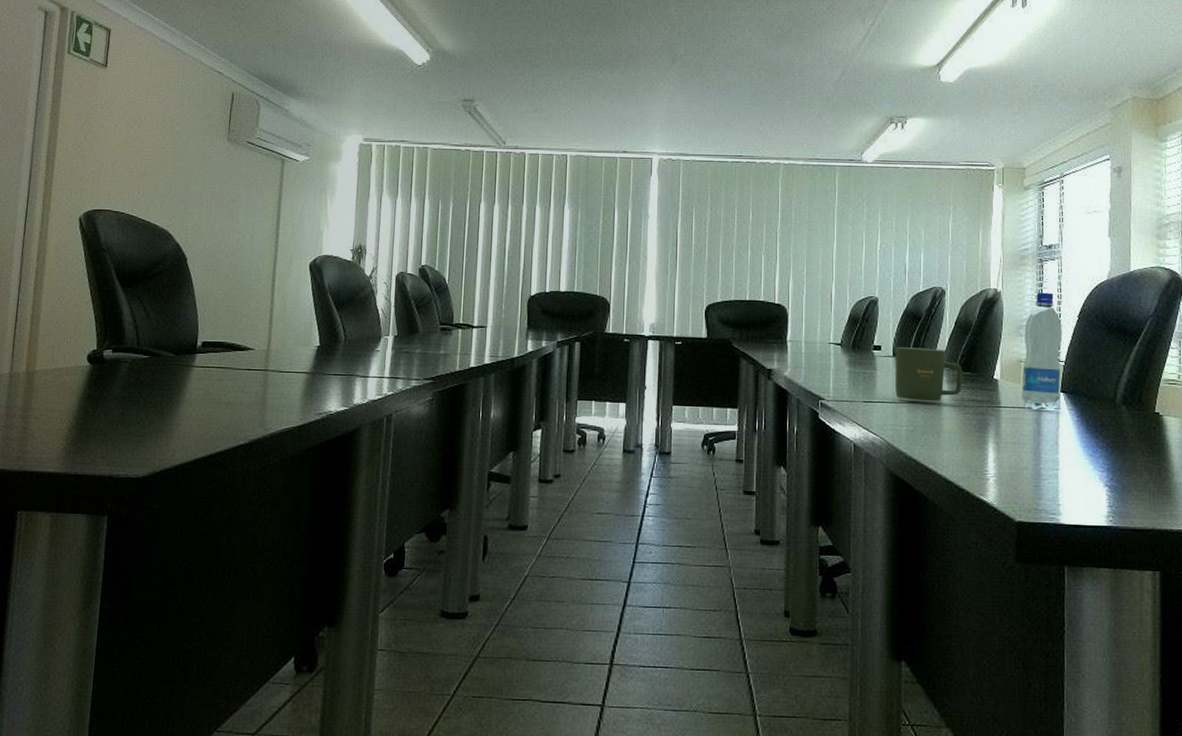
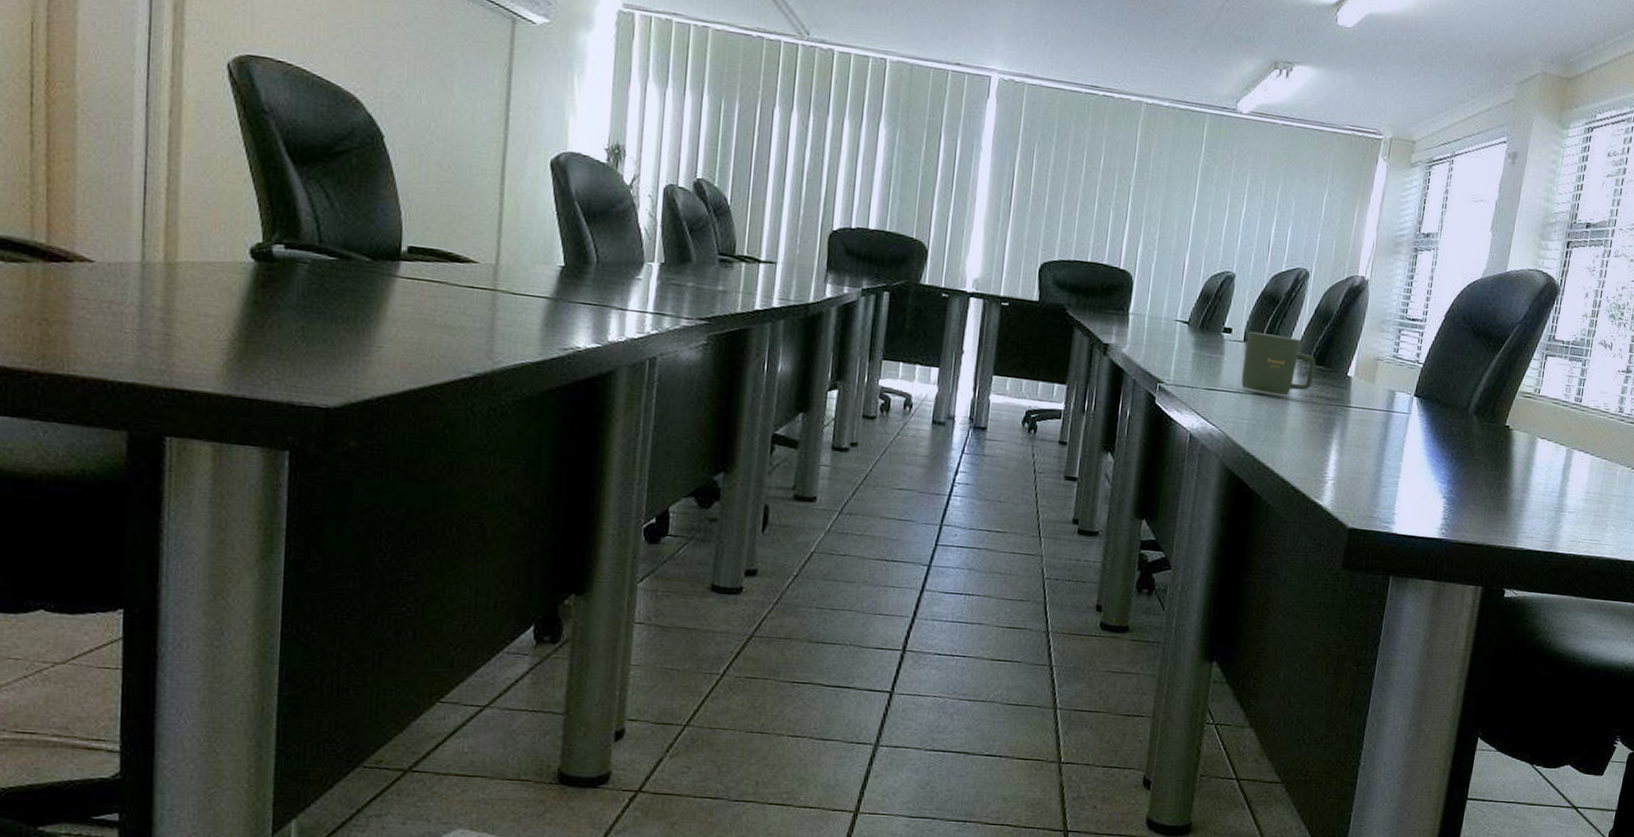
bottle: present [1022,292,1063,412] -> none [1373,285,1427,416]

